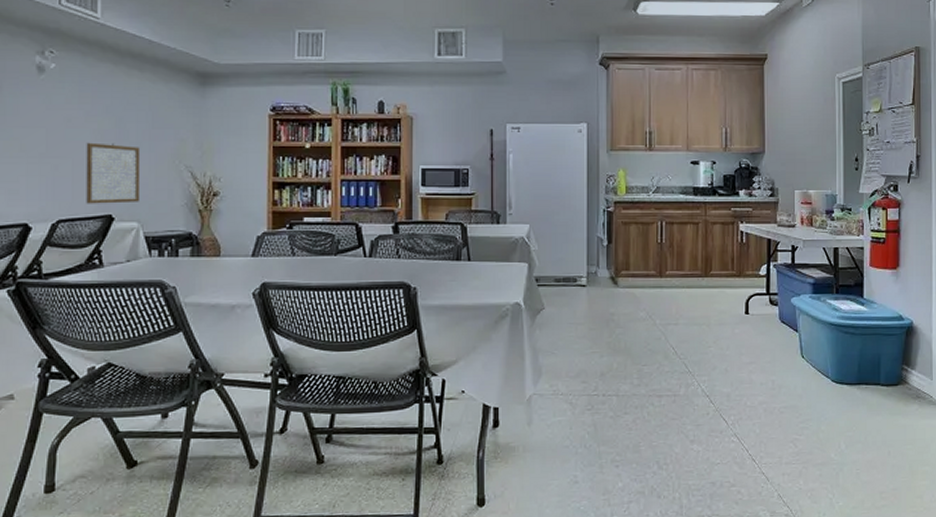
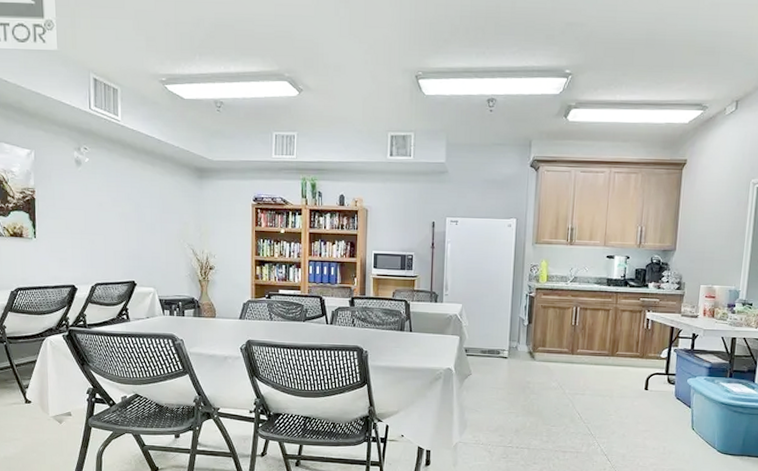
wall art: present [86,142,141,204] -> none [114,223,155,273]

